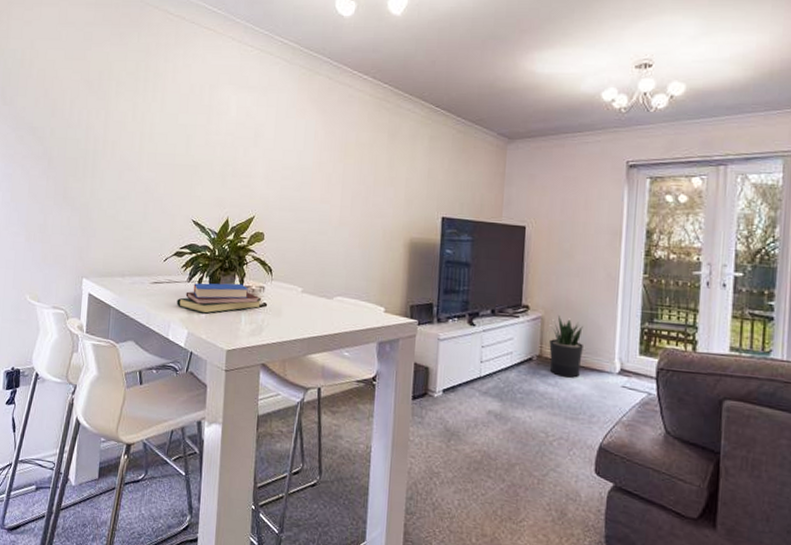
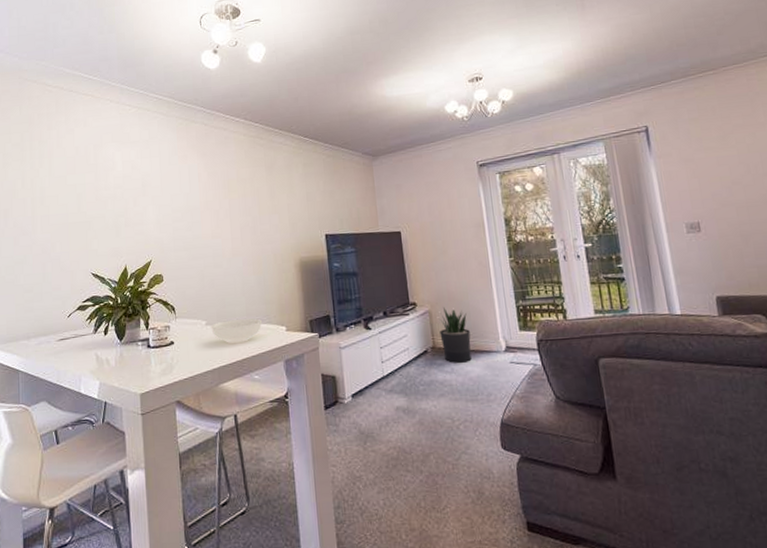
book: present [176,283,262,314] -> none [85,326,169,362]
bowl: none [306,291,361,317] -> present [211,318,263,344]

